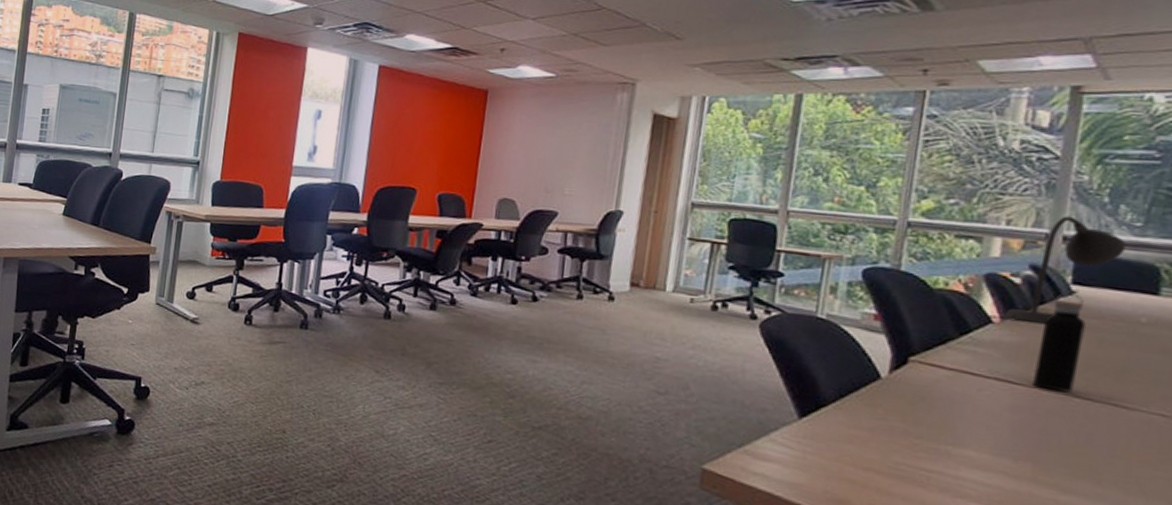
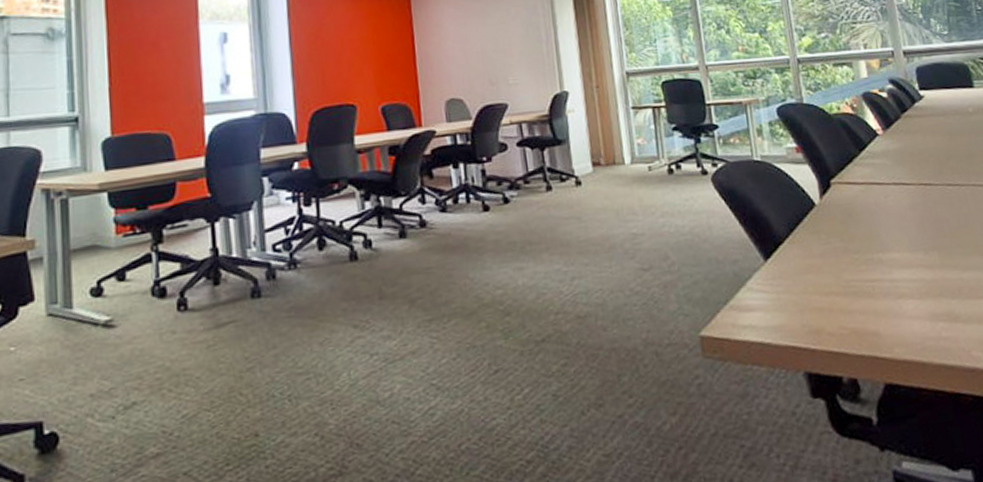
desk lamp: present [1003,216,1127,325] -> none [883,34,944,130]
water bottle: present [1032,292,1086,392] -> none [911,97,945,185]

